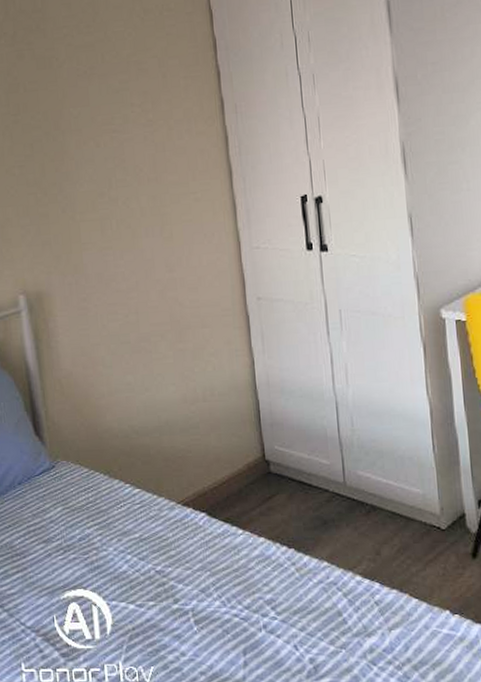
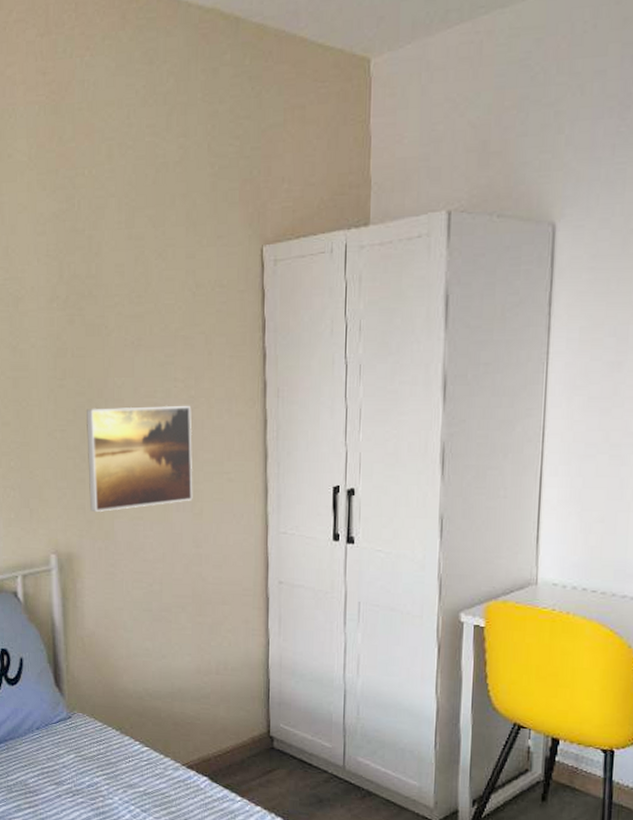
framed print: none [44,129,161,247] -> present [87,405,193,513]

